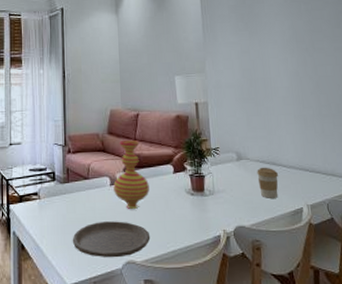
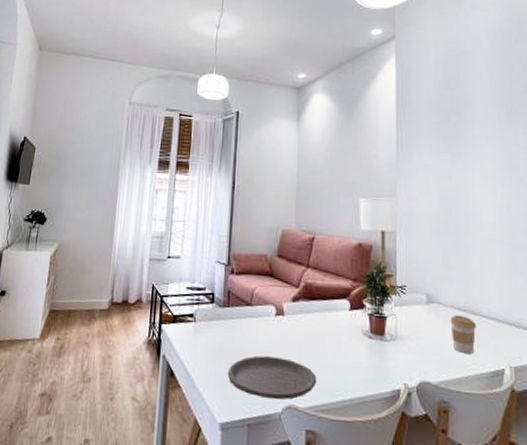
vase: present [113,139,149,209] -> none [279,265,320,346]

